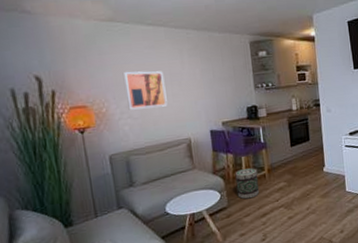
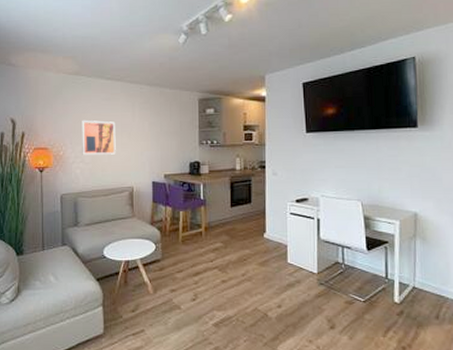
basket: present [235,168,260,199] -> none [172,224,195,255]

